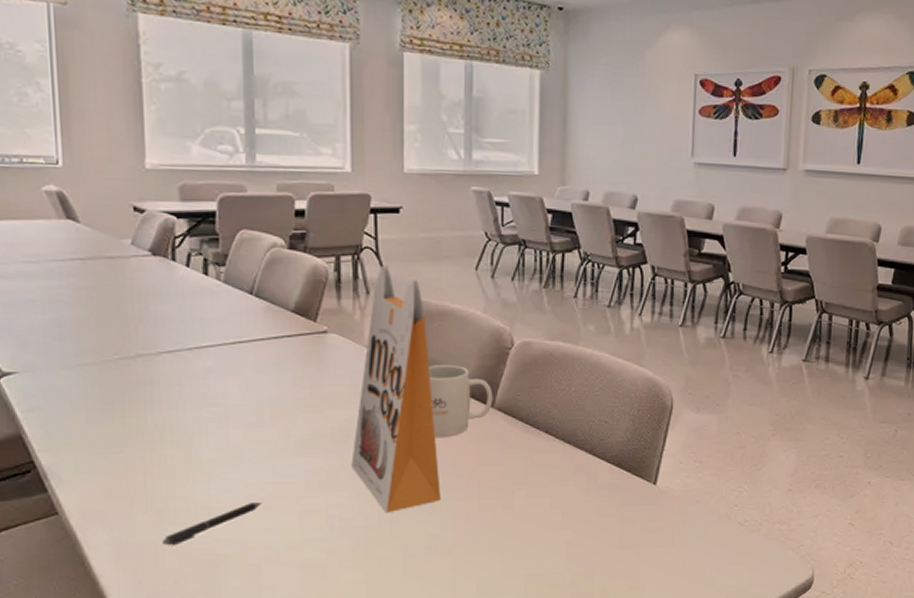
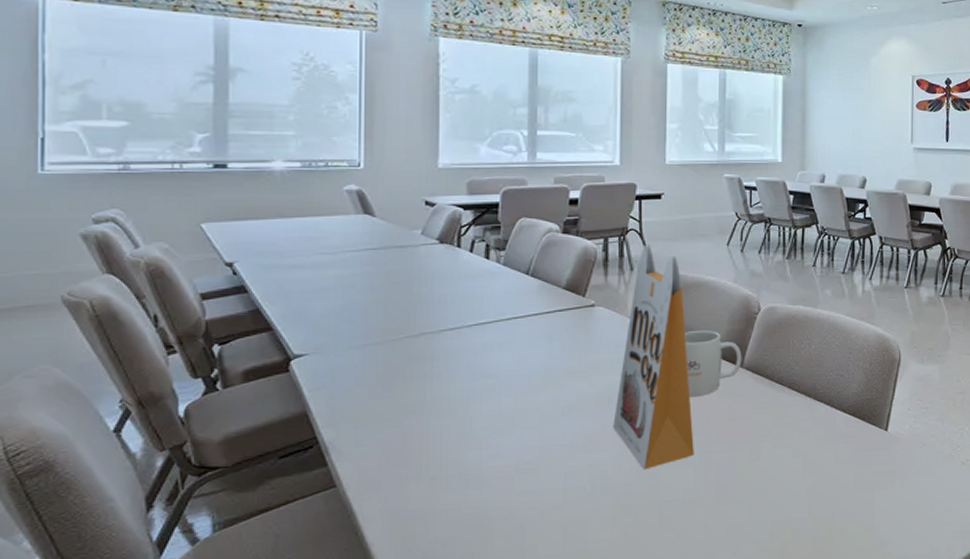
pen: present [162,502,262,546] -> none [434,466,530,513]

